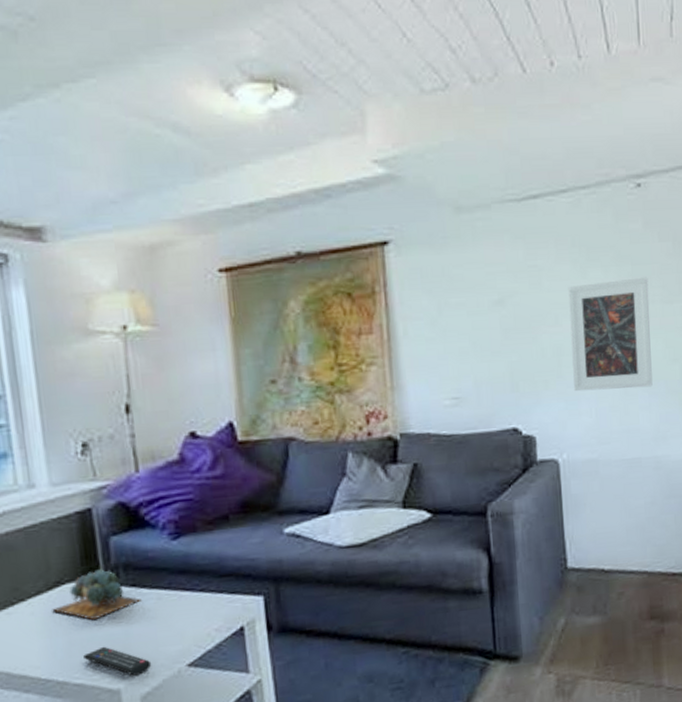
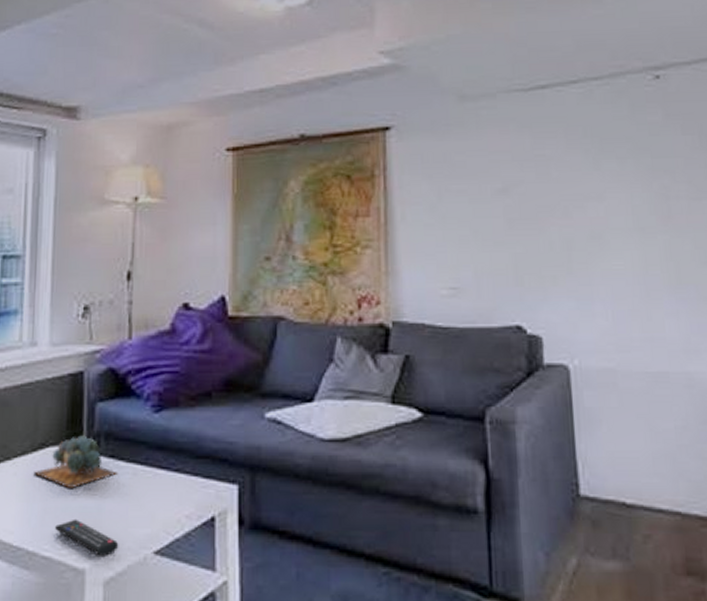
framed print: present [568,277,653,392] -> none [579,171,680,291]

